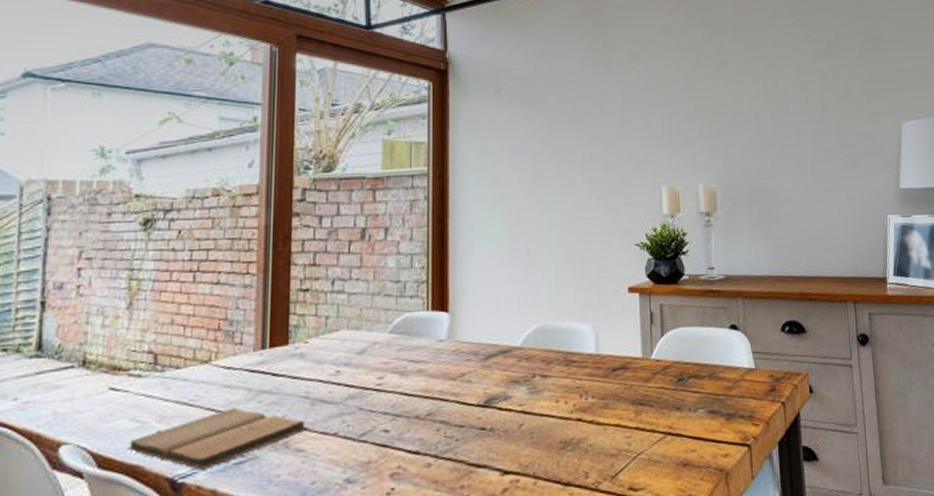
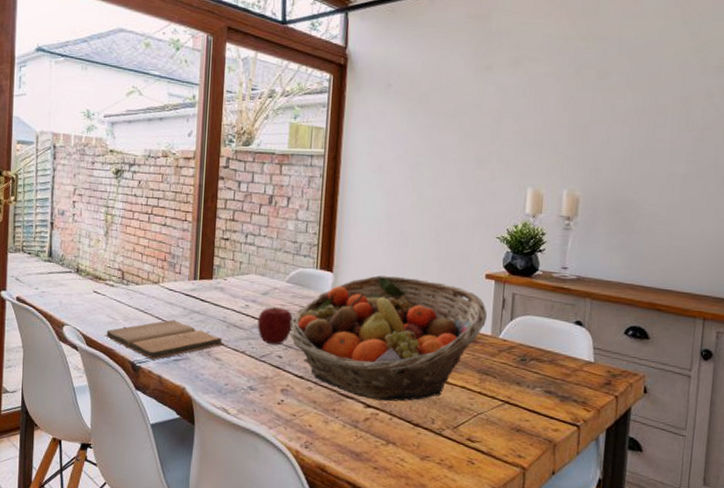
apple: none [353,367,400,418] -> present [257,307,293,345]
fruit basket: none [397,304,636,464] -> present [289,275,488,402]

